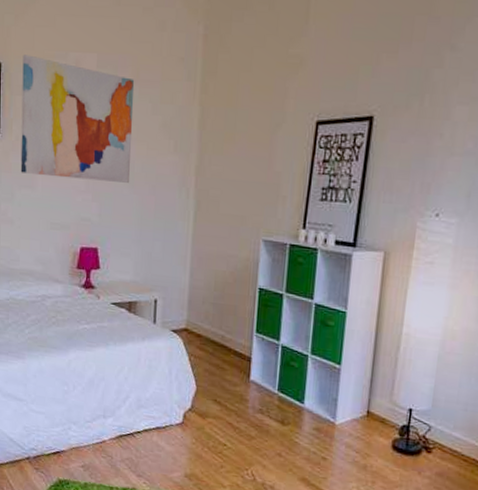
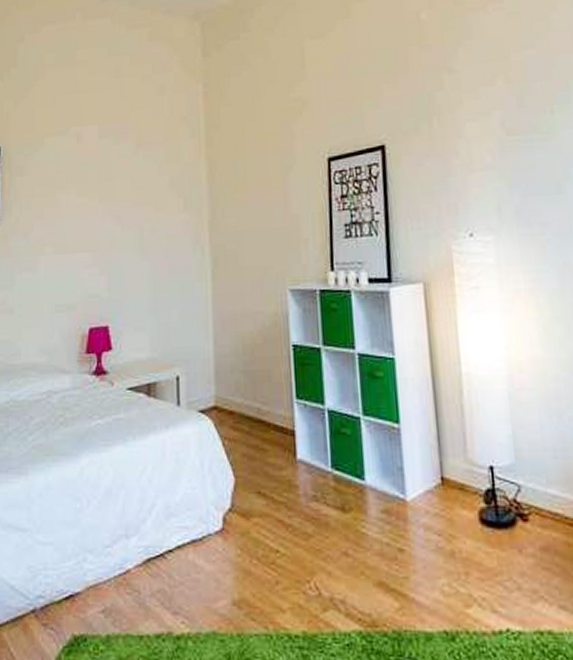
wall art: present [20,54,135,183] -> none [21,135,140,256]

